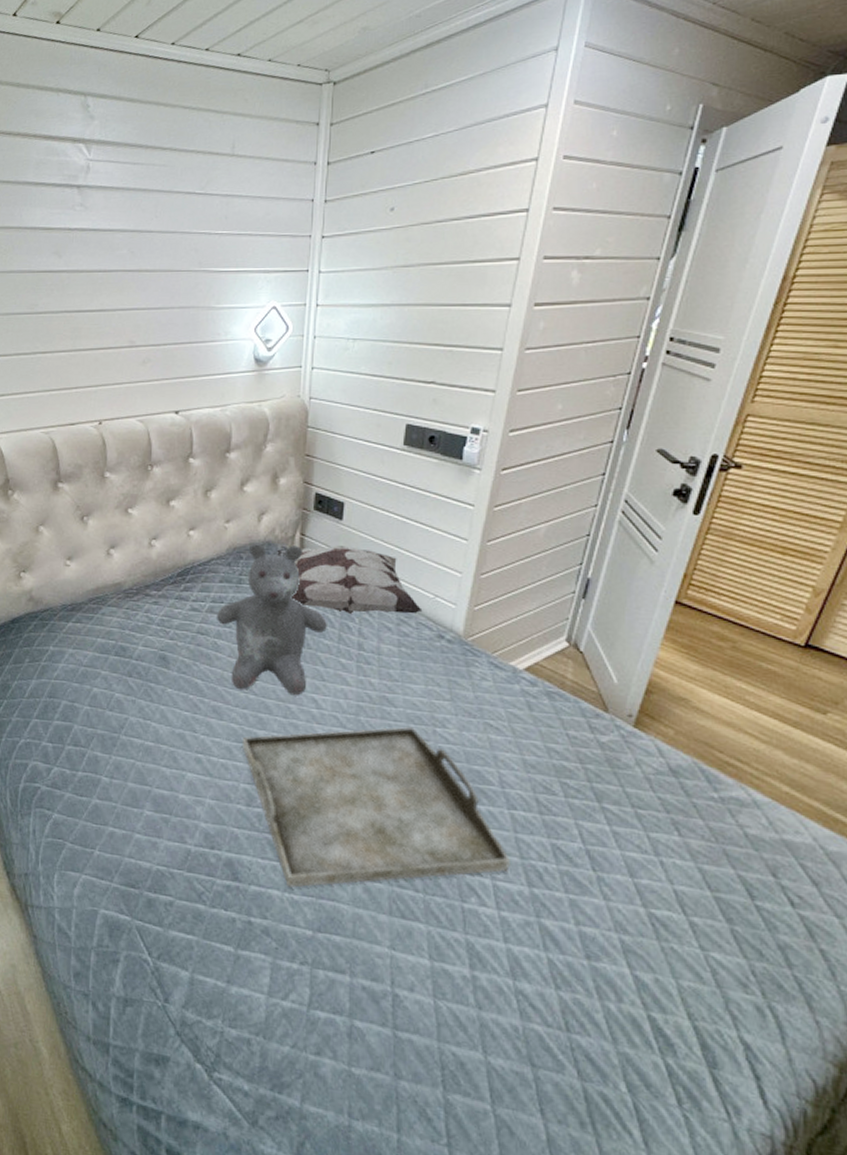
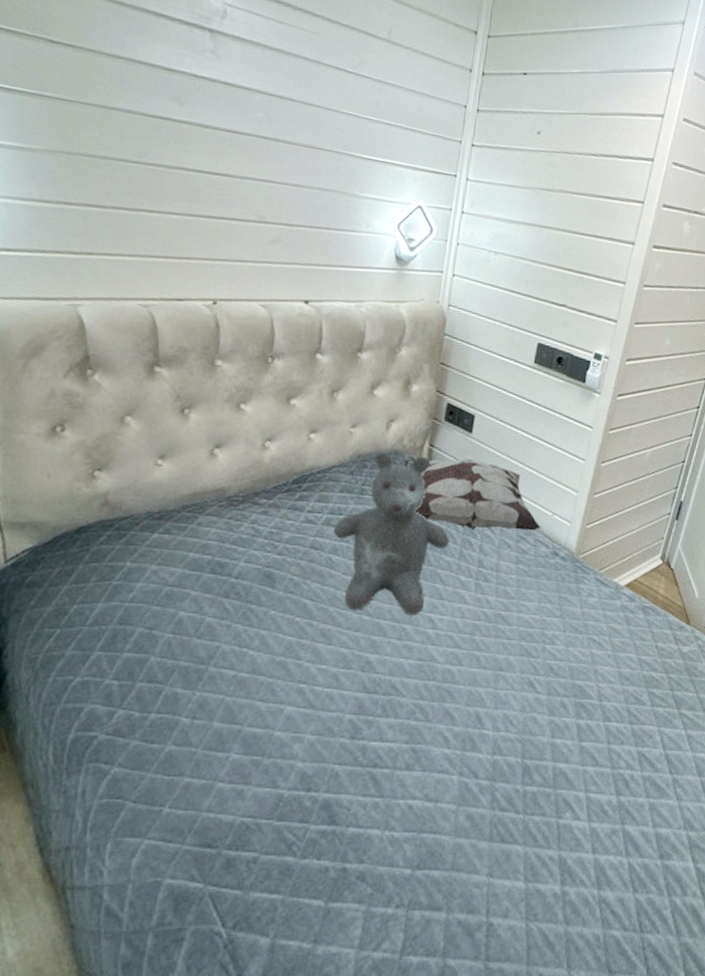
serving tray: present [243,726,510,888] -> none [351,644,602,824]

